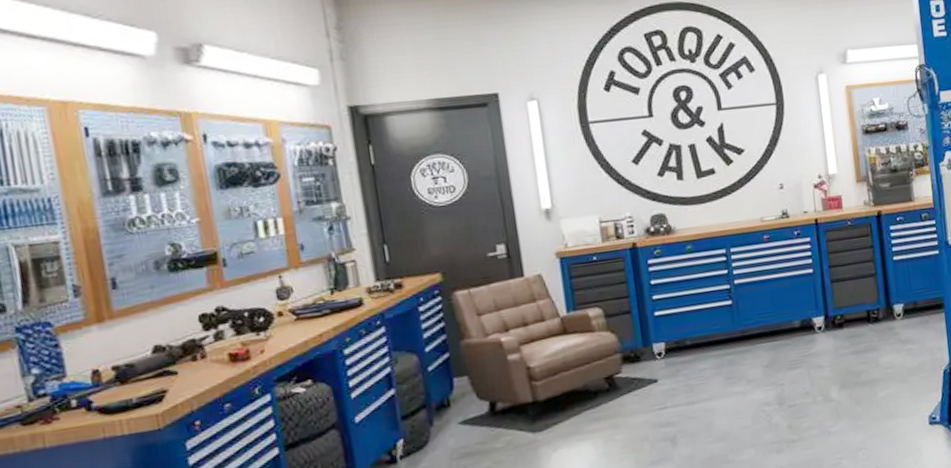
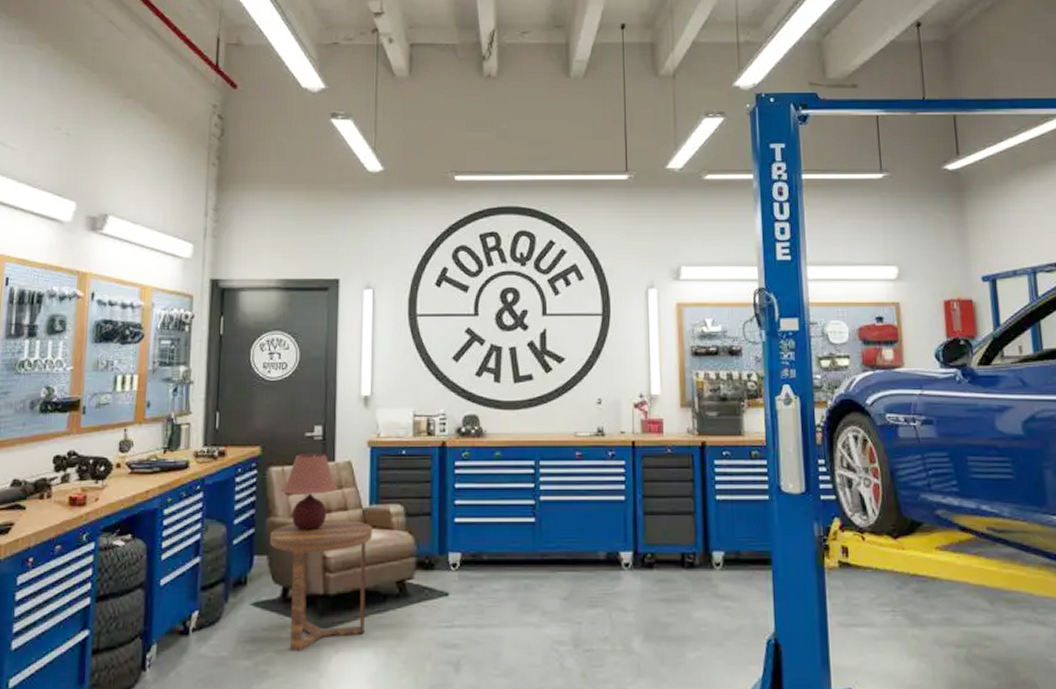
side table: none [467,329,580,458] -> present [270,519,372,651]
table lamp: none [471,270,532,347] -> present [282,453,338,531]

